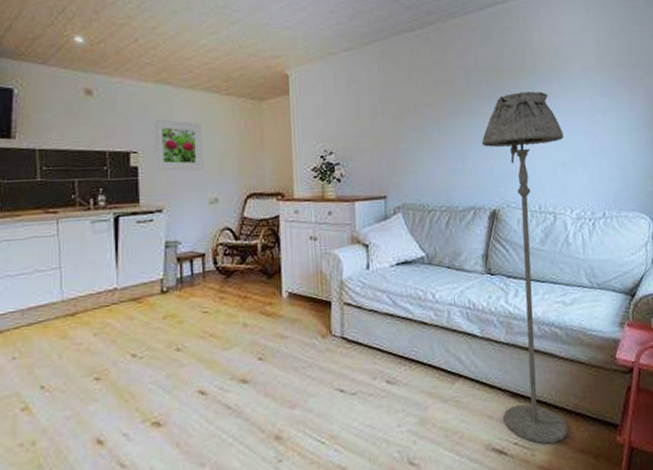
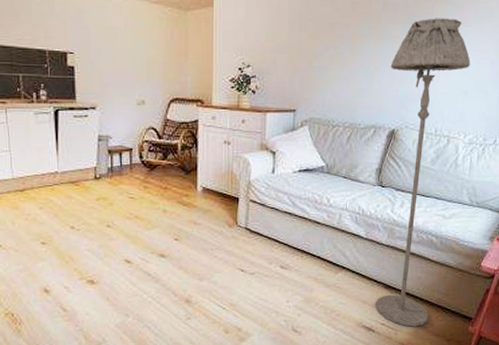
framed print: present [154,119,204,171] -> none [88,23,133,74]

